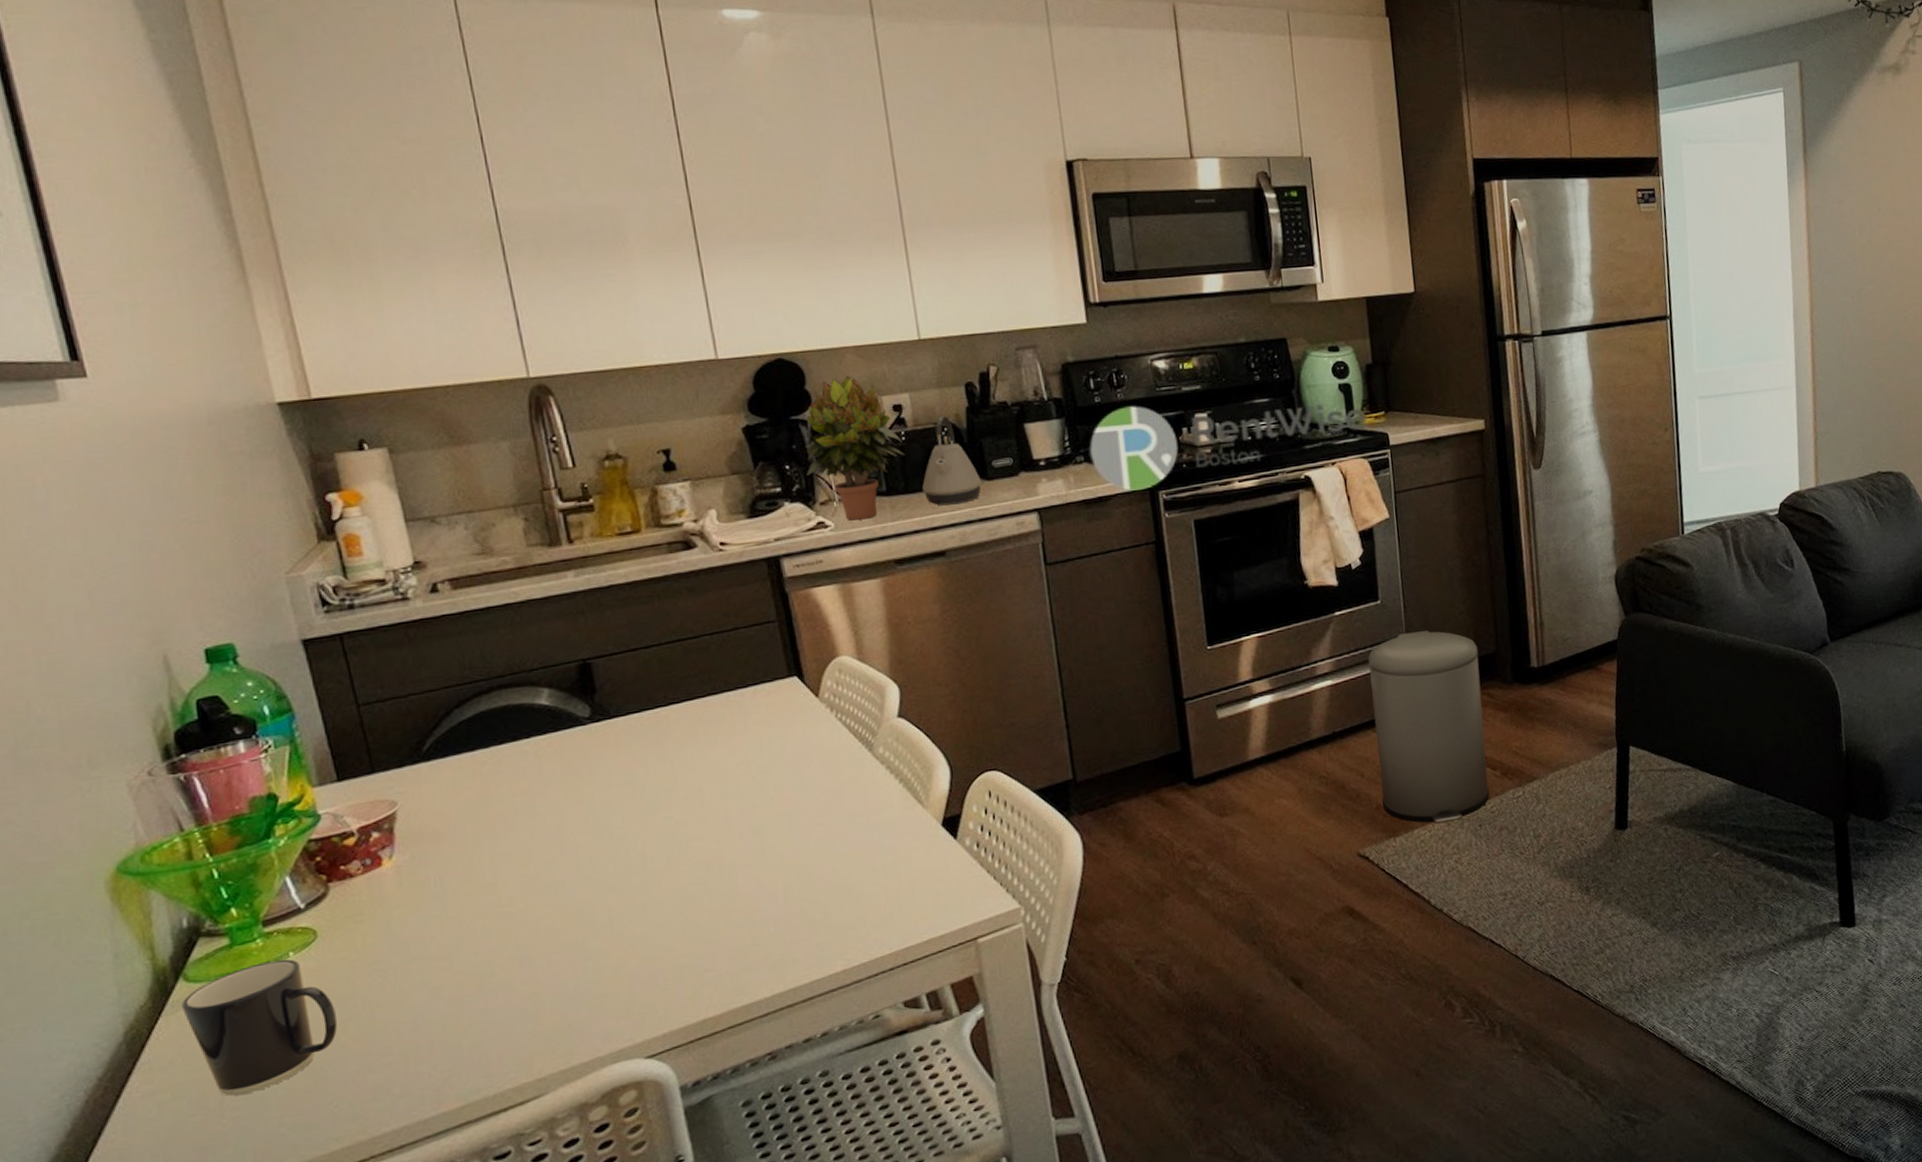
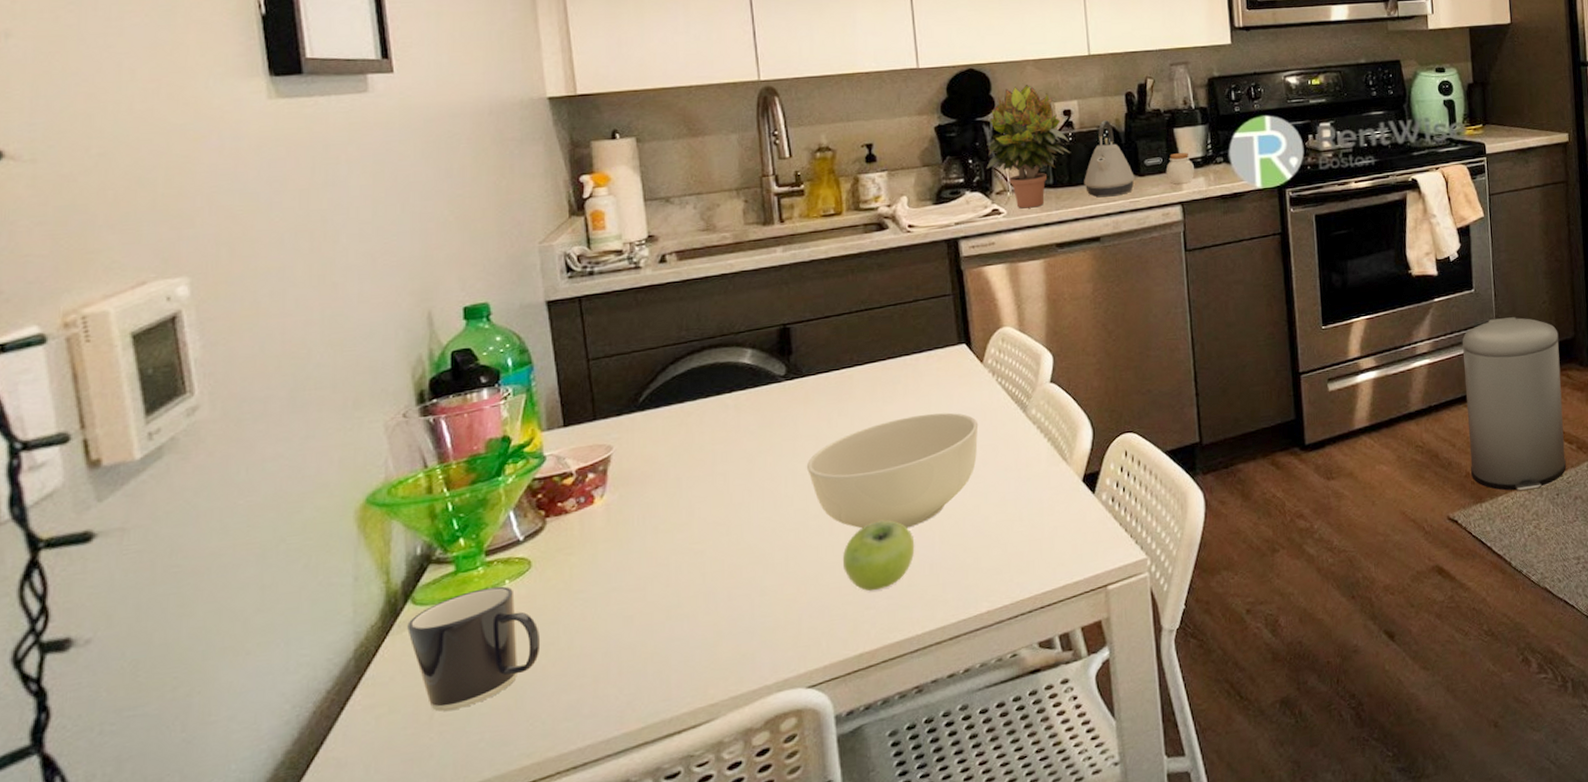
bowl: none [624,754,819,885] -> present [807,412,979,529]
fruit: none [674,874,756,952] -> present [843,520,915,591]
jar: none [1017,451,1052,489] -> present [1165,153,1195,185]

